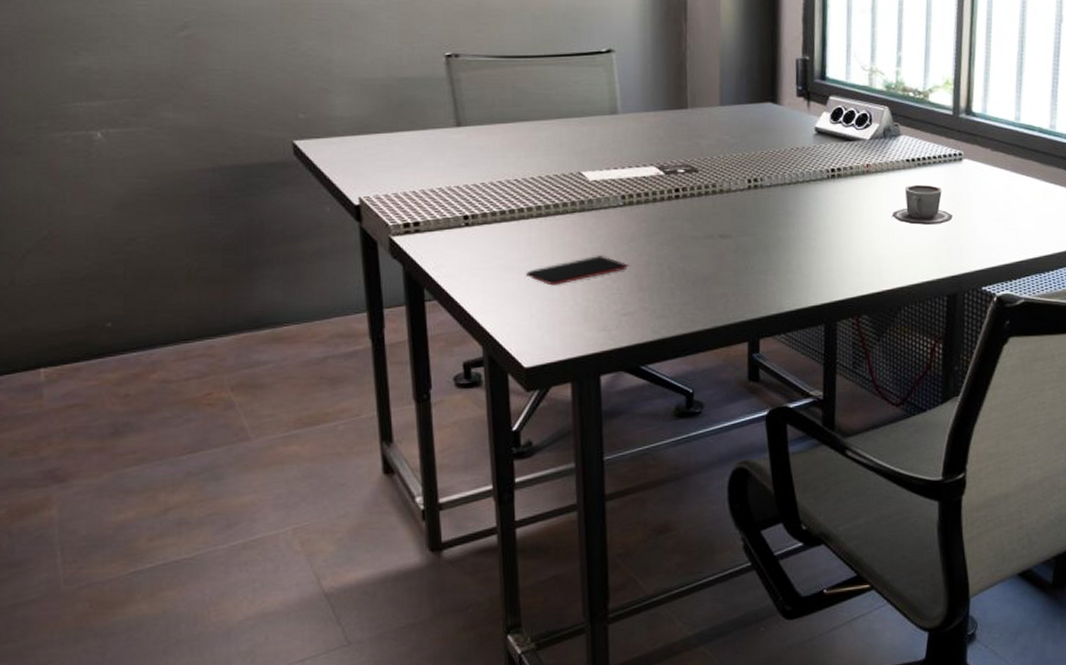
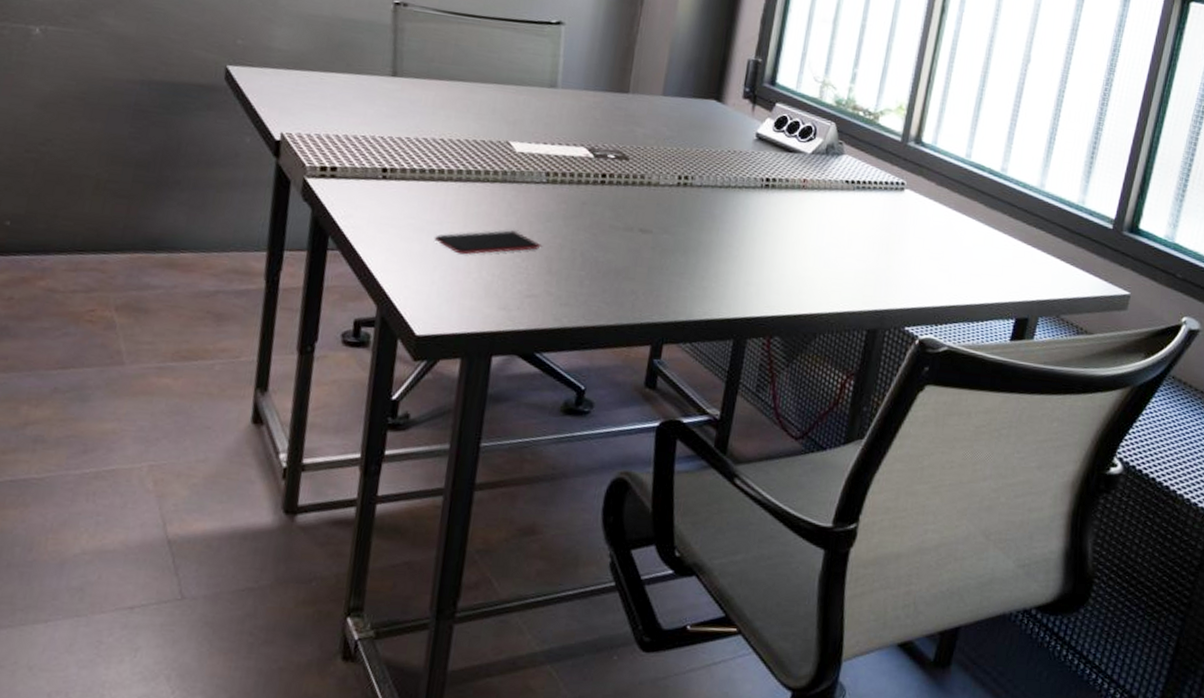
cup: present [891,184,953,225] -> none [821,208,885,254]

